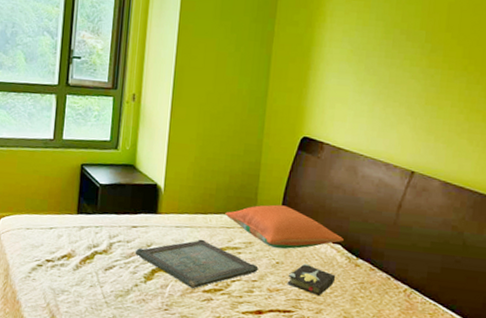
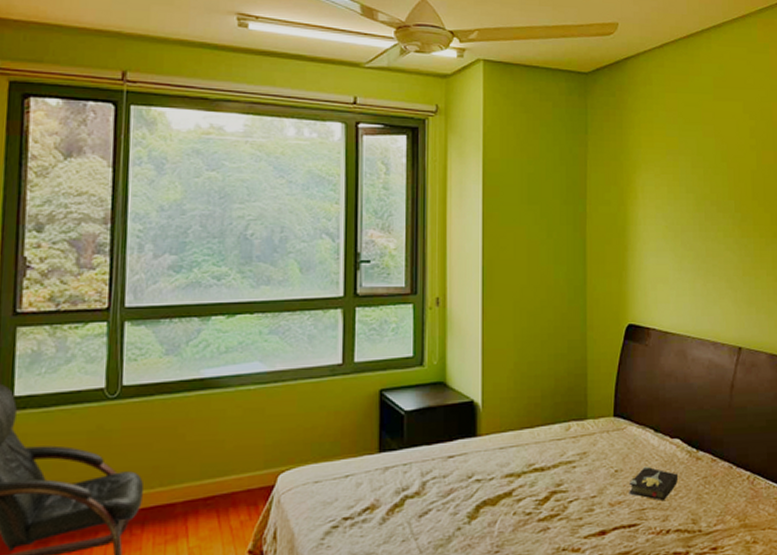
serving tray: present [136,239,259,289] -> none [455,458,597,520]
pillow: present [225,204,344,249] -> none [554,404,682,455]

